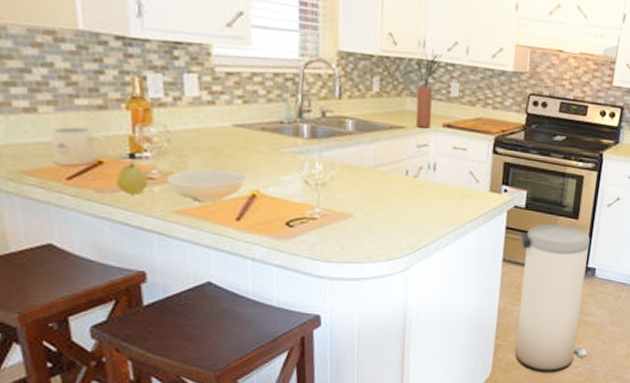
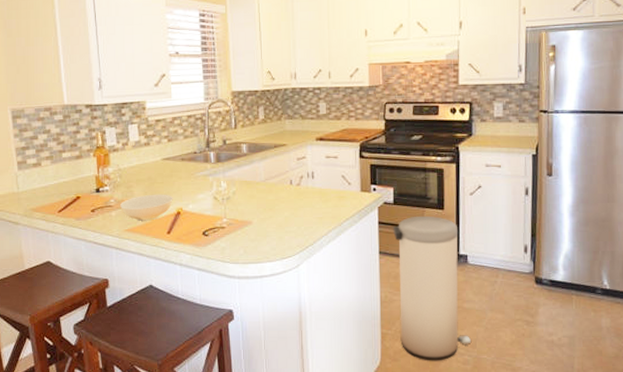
mug: present [50,126,109,167] -> none [48,173,83,203]
fruit: present [116,163,148,194] -> none [88,196,108,219]
vase: present [415,48,443,129] -> none [289,78,310,144]

